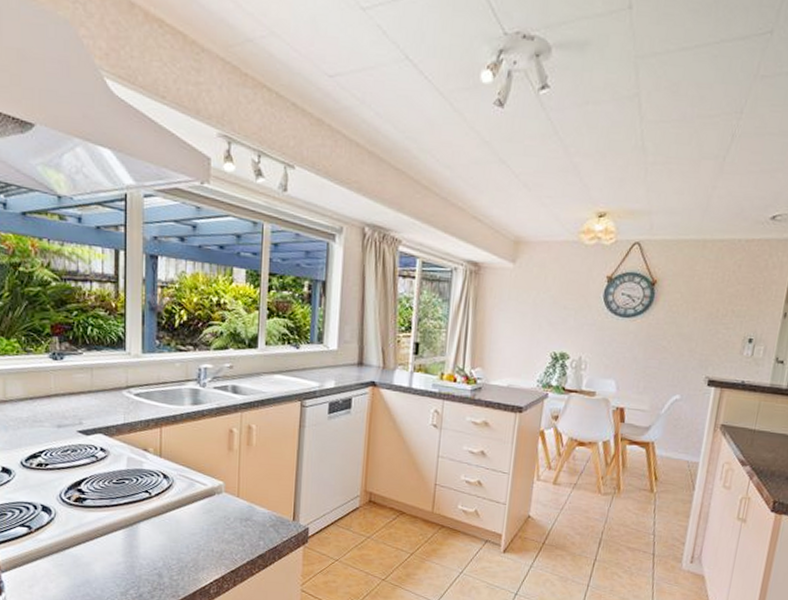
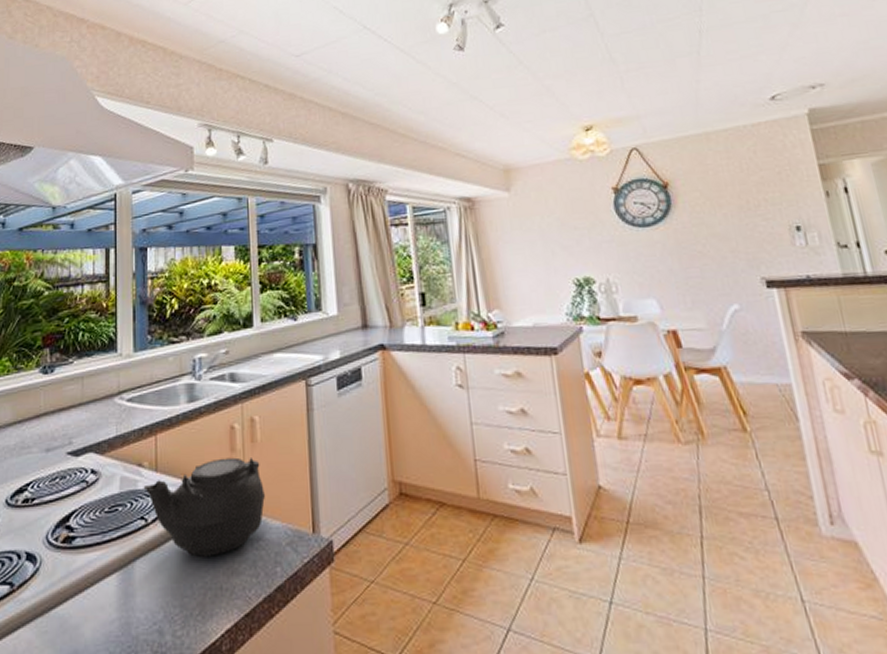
teapot: none [148,454,255,527] -> present [143,457,265,557]

